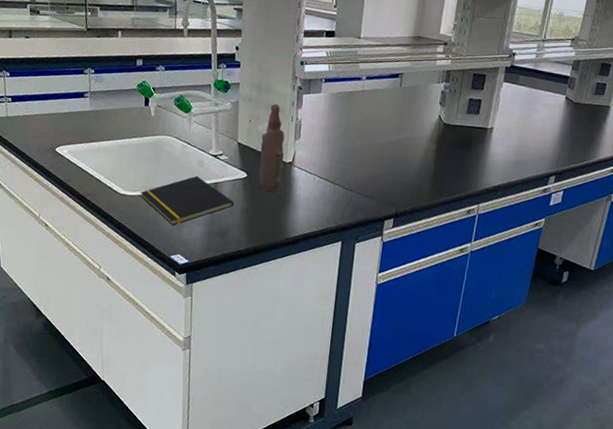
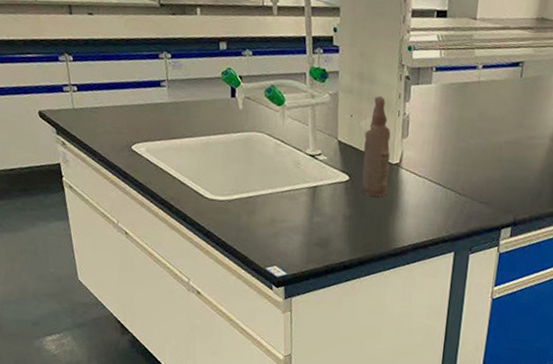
notepad: present [140,175,234,226] -> none [230,178,336,235]

